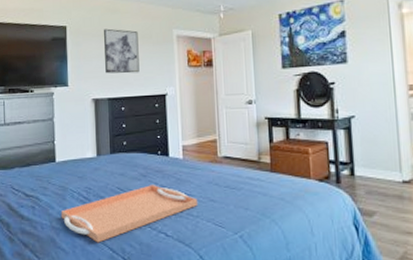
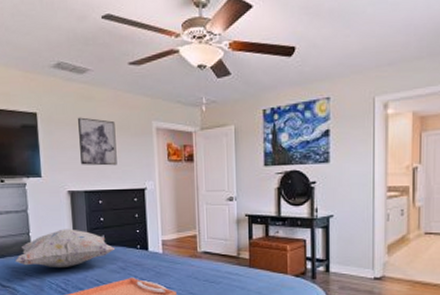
decorative pillow: none [39,136,137,175] -> present [14,229,116,267]

